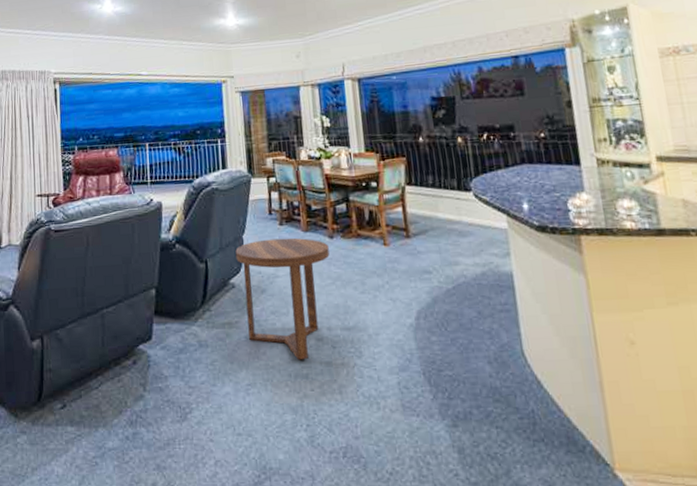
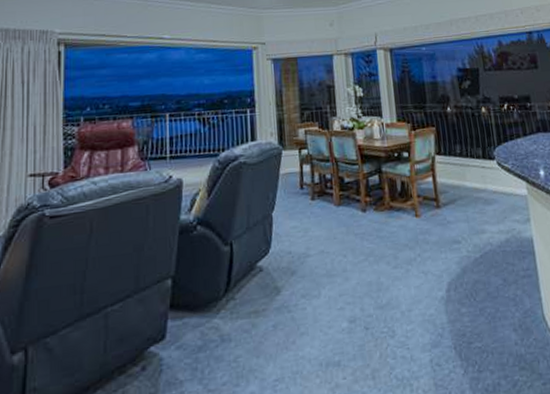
side table: present [235,238,329,360] -> none [264,213,362,347]

